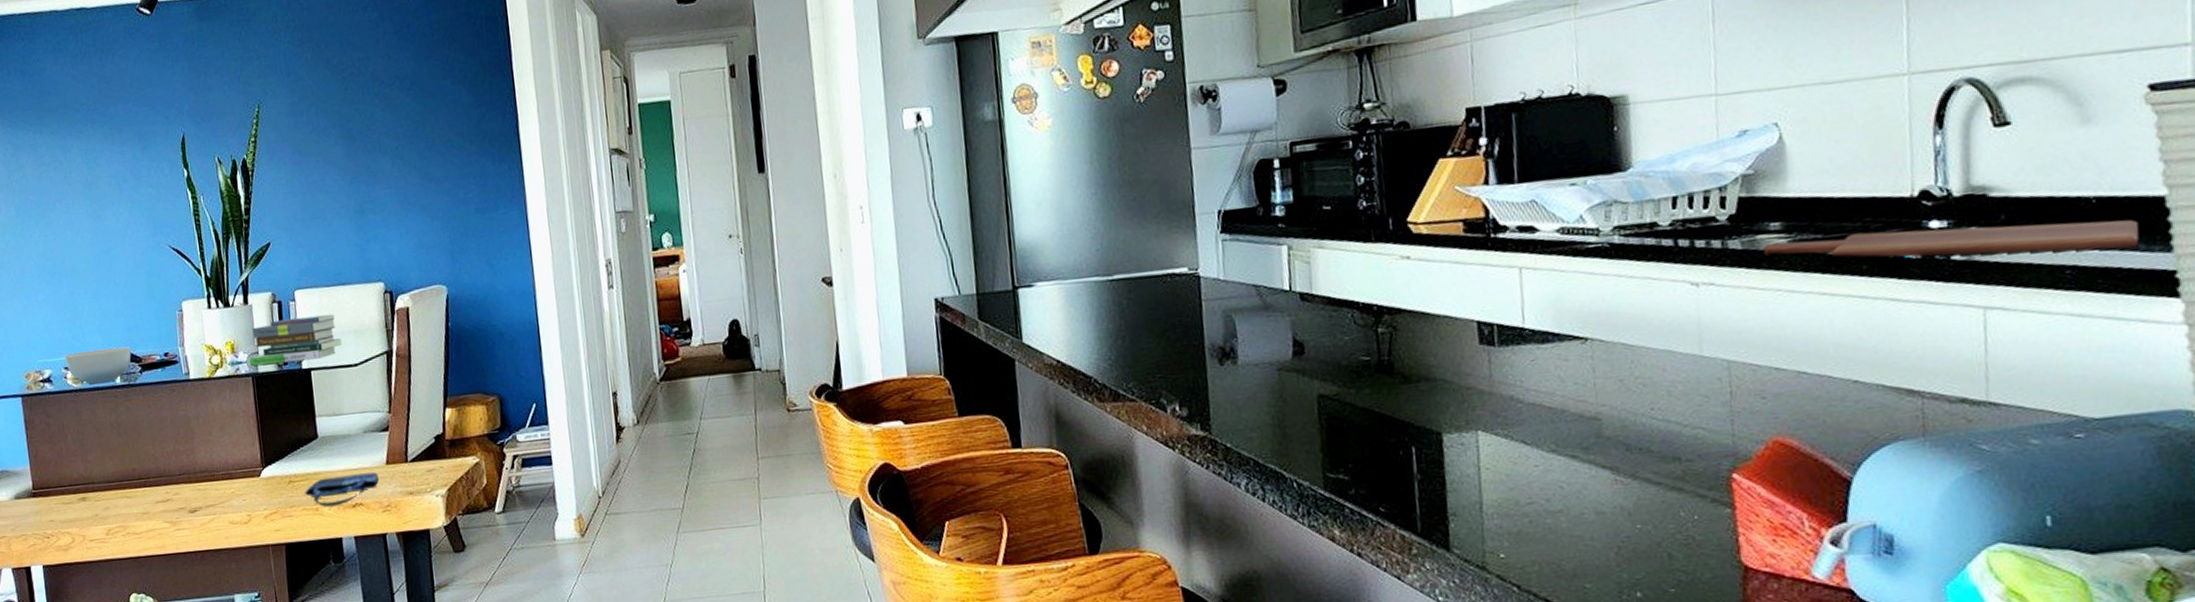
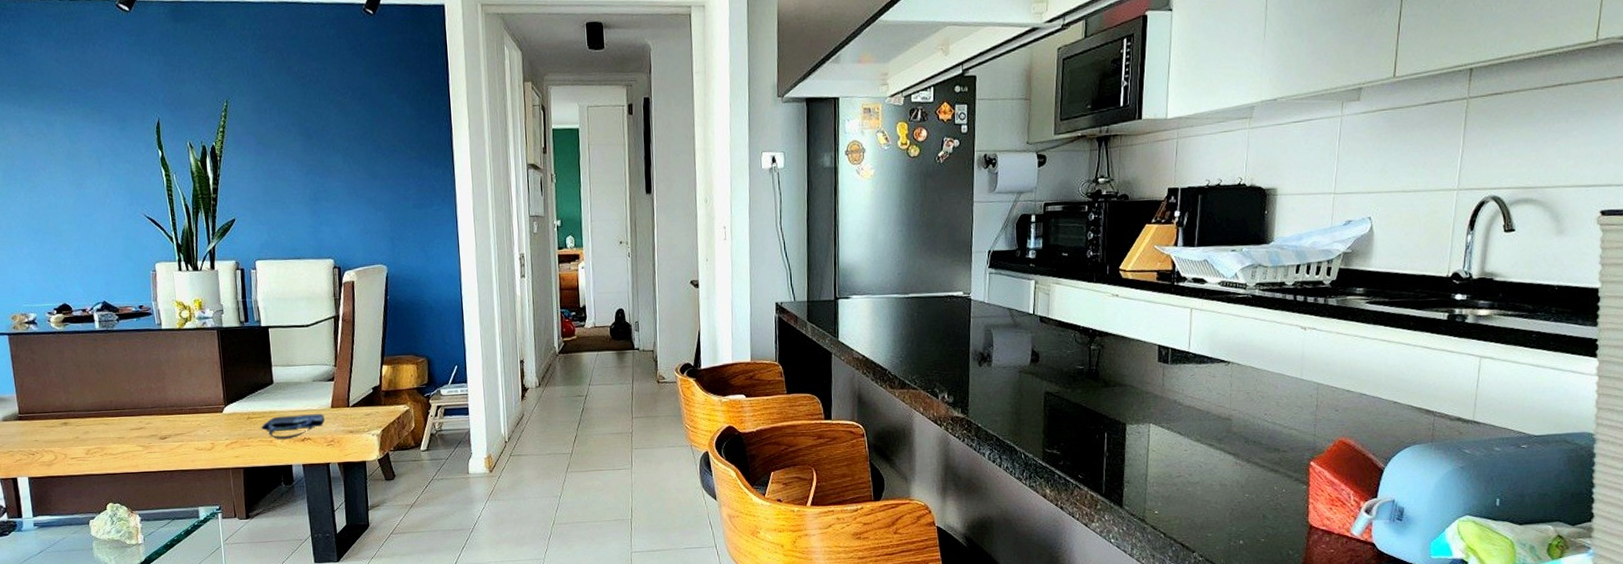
bowl: present [64,346,131,384] -> none [47,298,109,327]
books: present [249,314,342,367] -> none [214,282,296,322]
cutting board: present [1763,219,2140,260] -> none [1350,299,1581,323]

